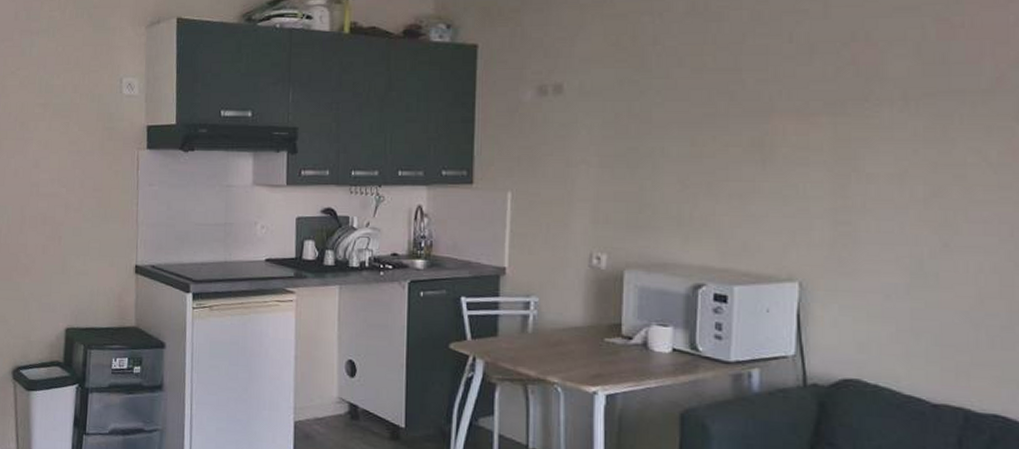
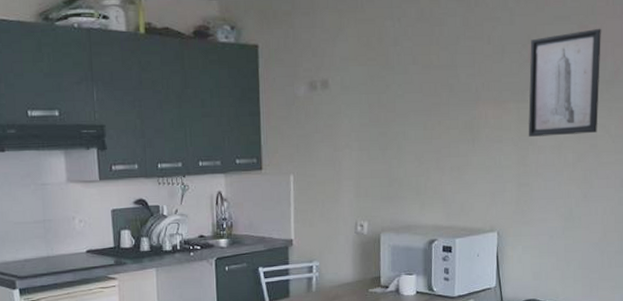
wall art: none [851,21,973,161] -> present [528,28,601,137]

